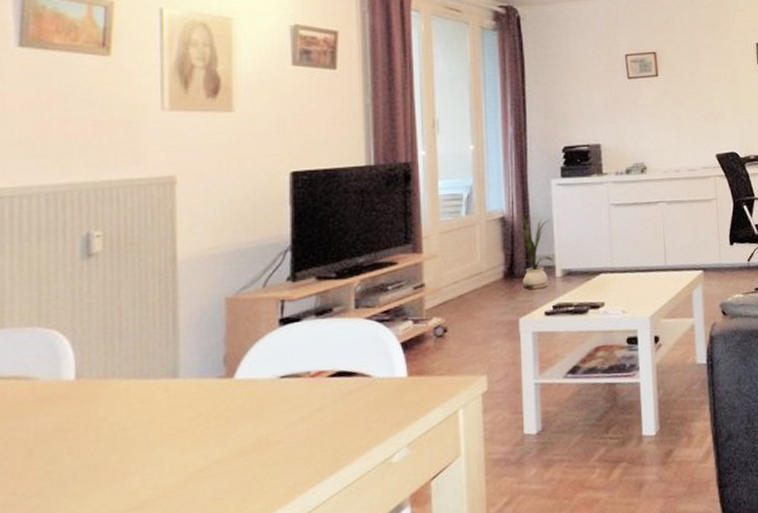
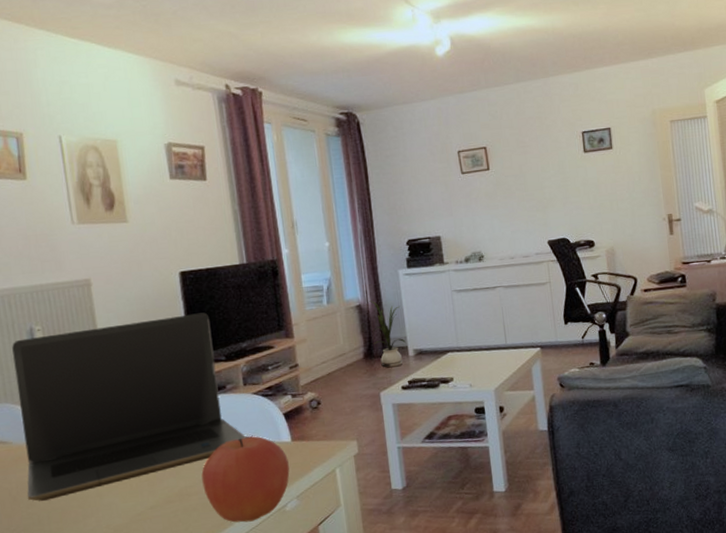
laptop computer: none [48,220,352,456] -> present [12,312,247,502]
fruit: none [289,370,401,479] -> present [201,436,290,523]

